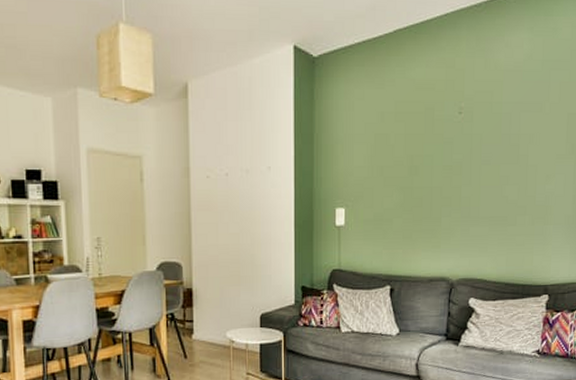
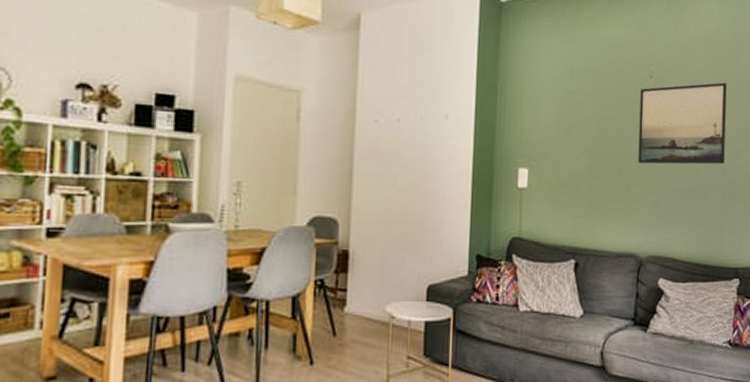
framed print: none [448,111,537,195] -> present [638,82,727,165]

